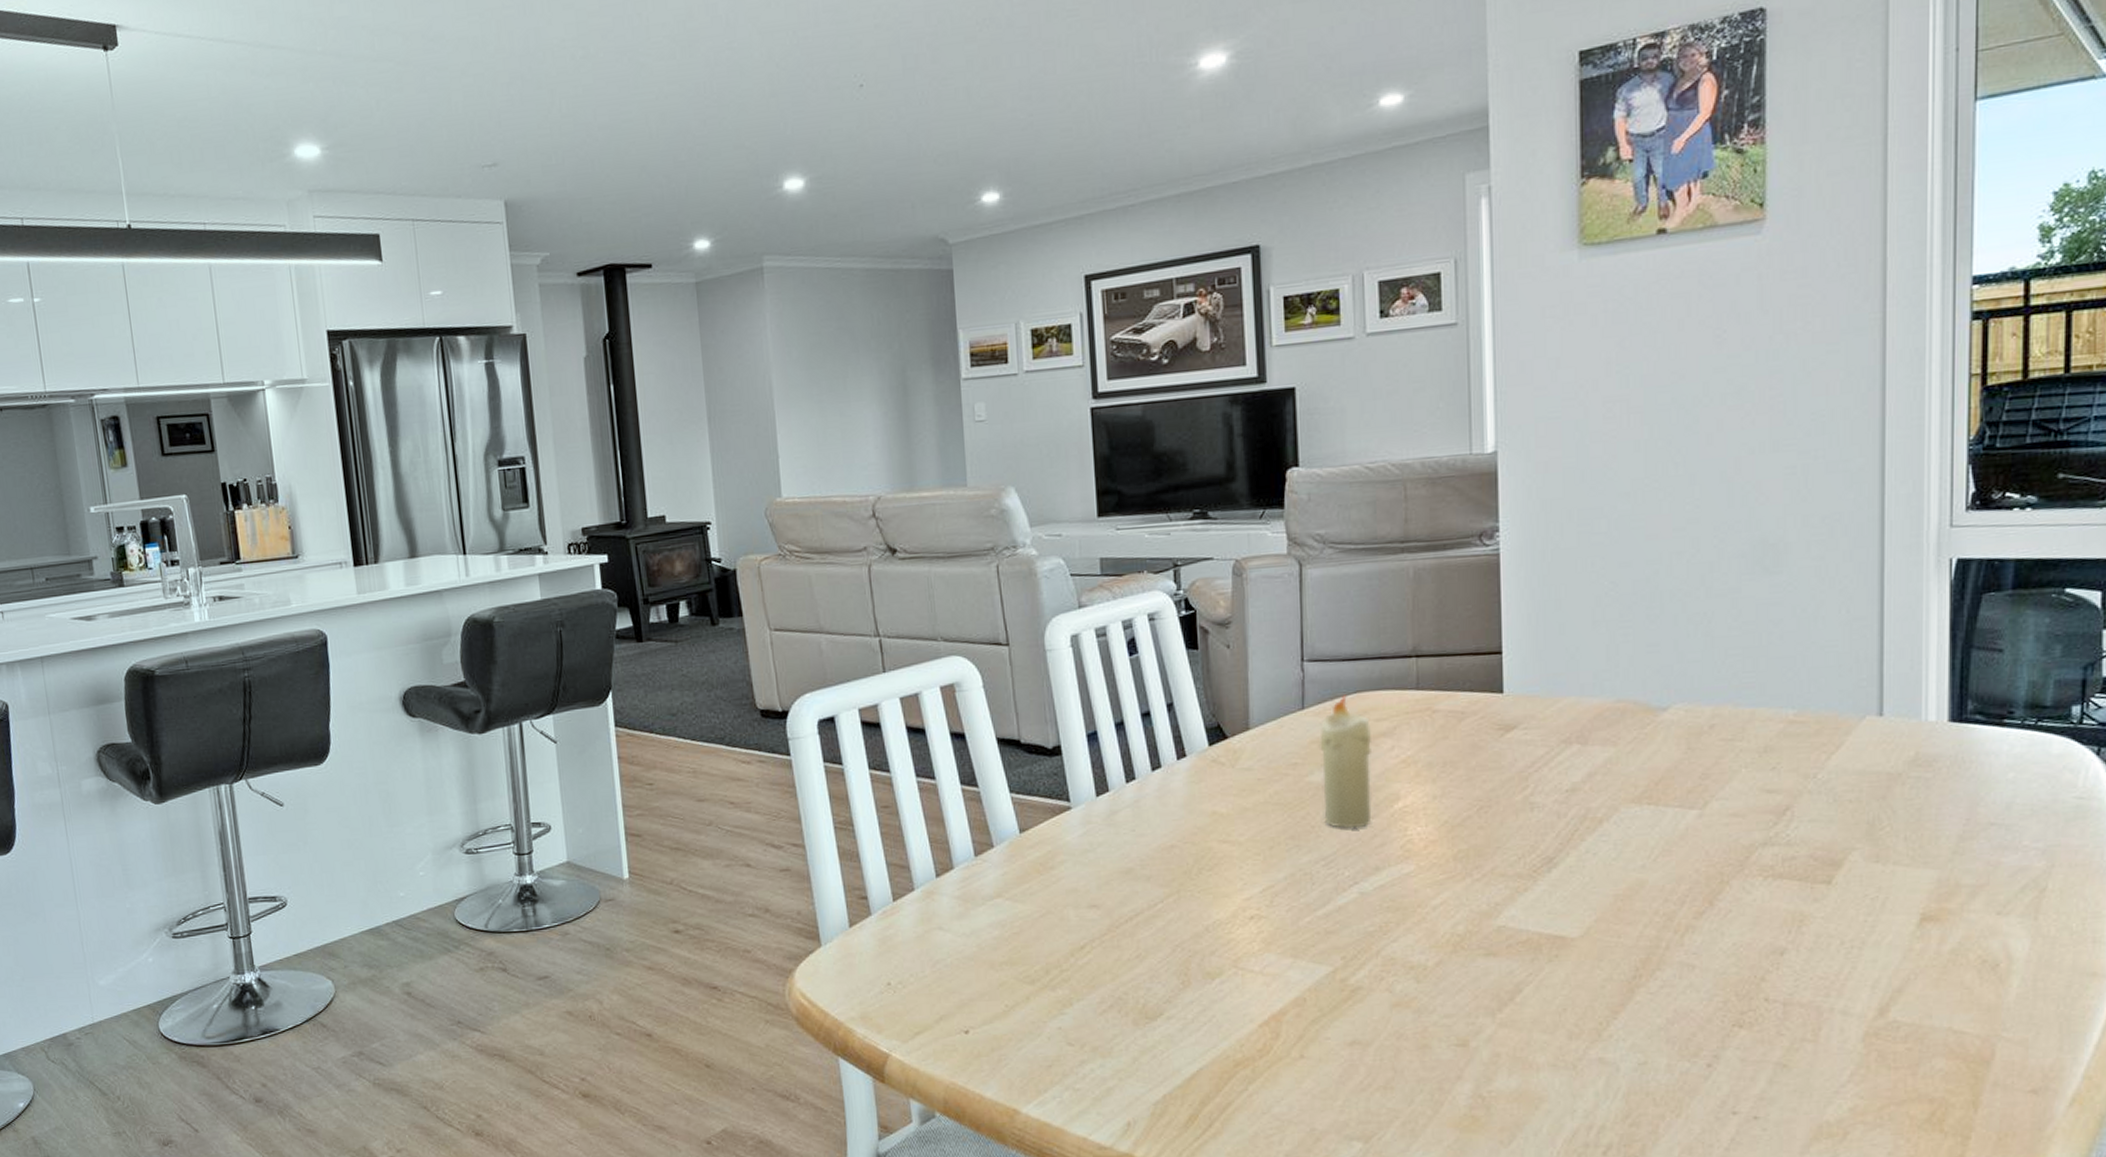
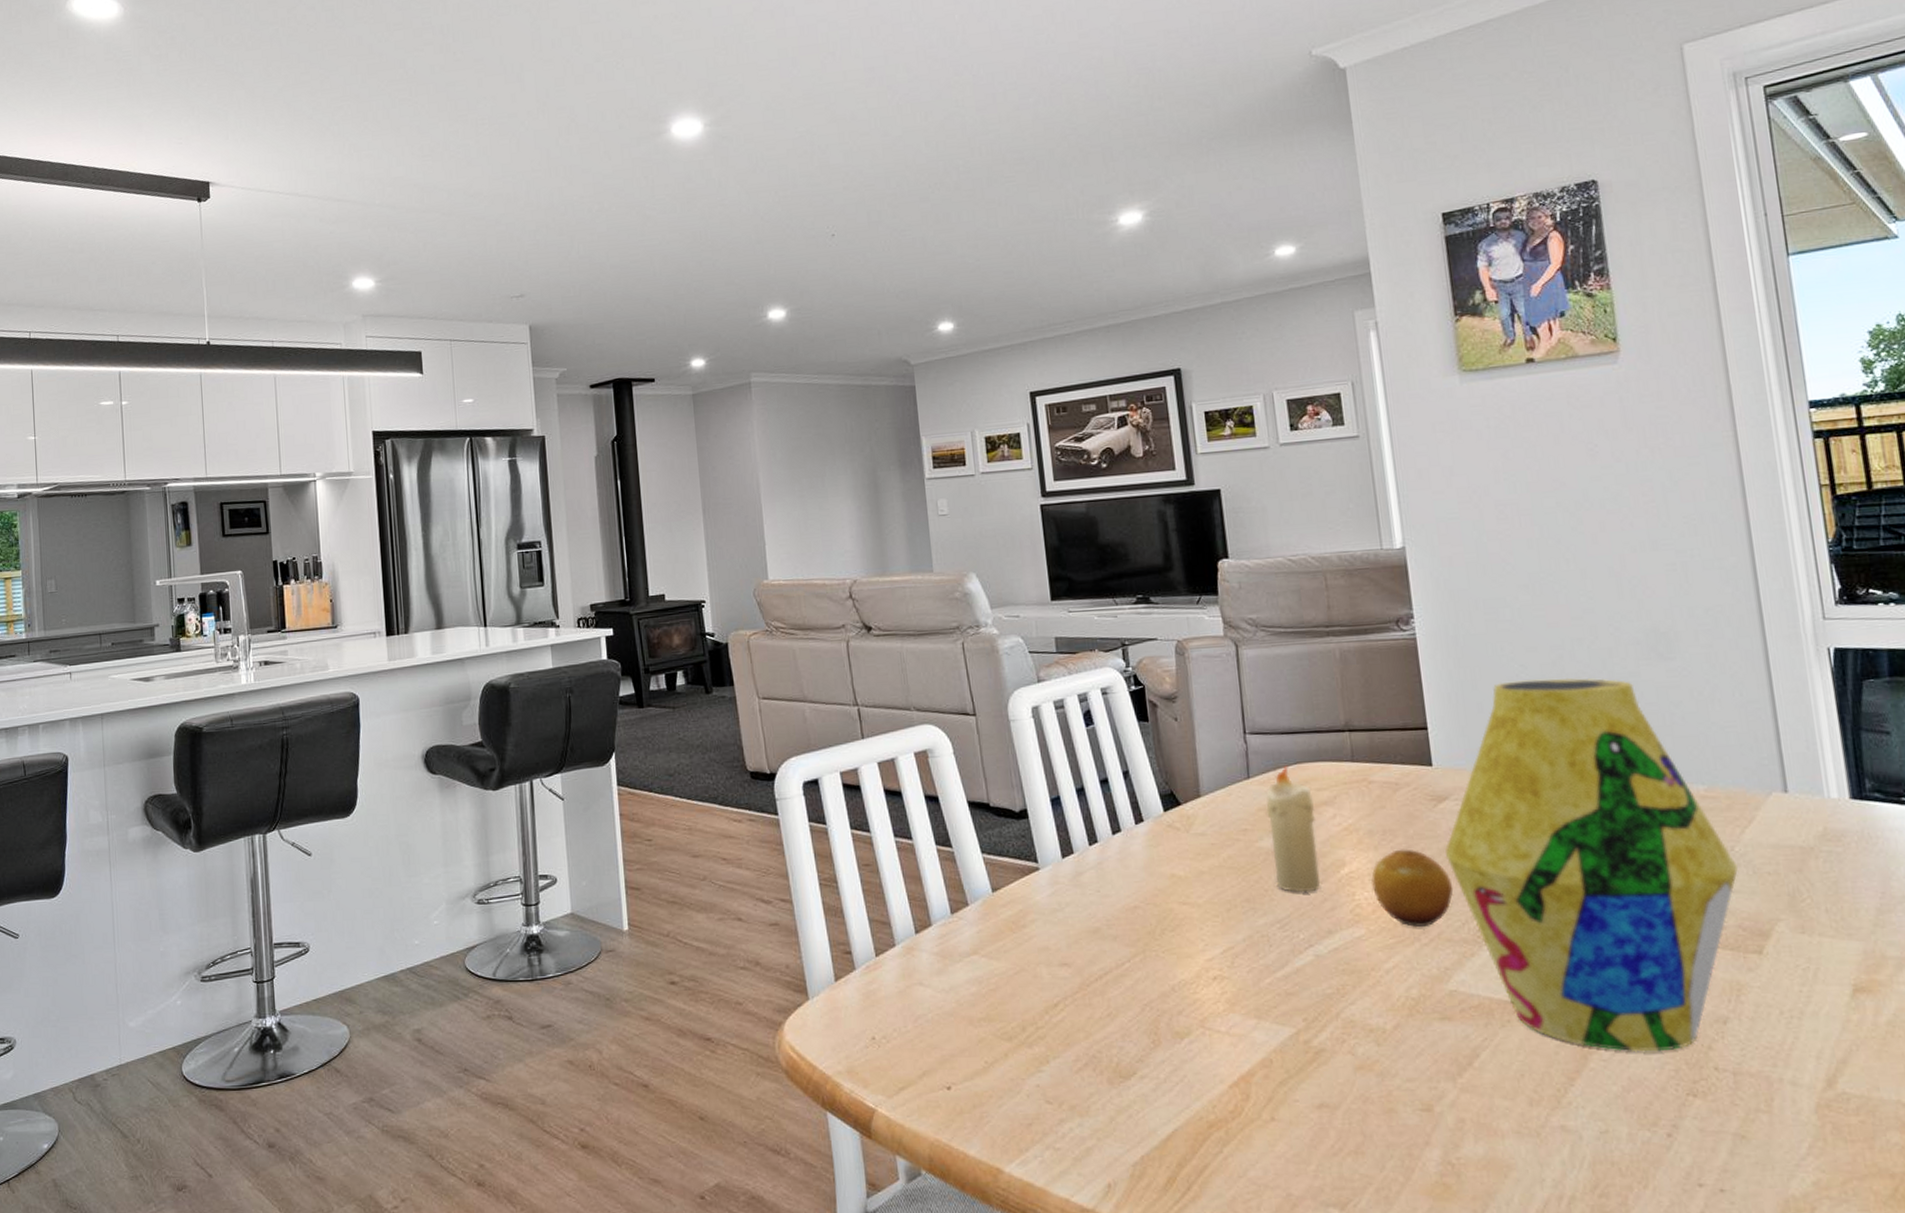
fruit: none [1426,781,1513,862] -> present [1371,849,1454,927]
vase: none [1507,595,1817,985] -> present [1445,677,1738,1052]

